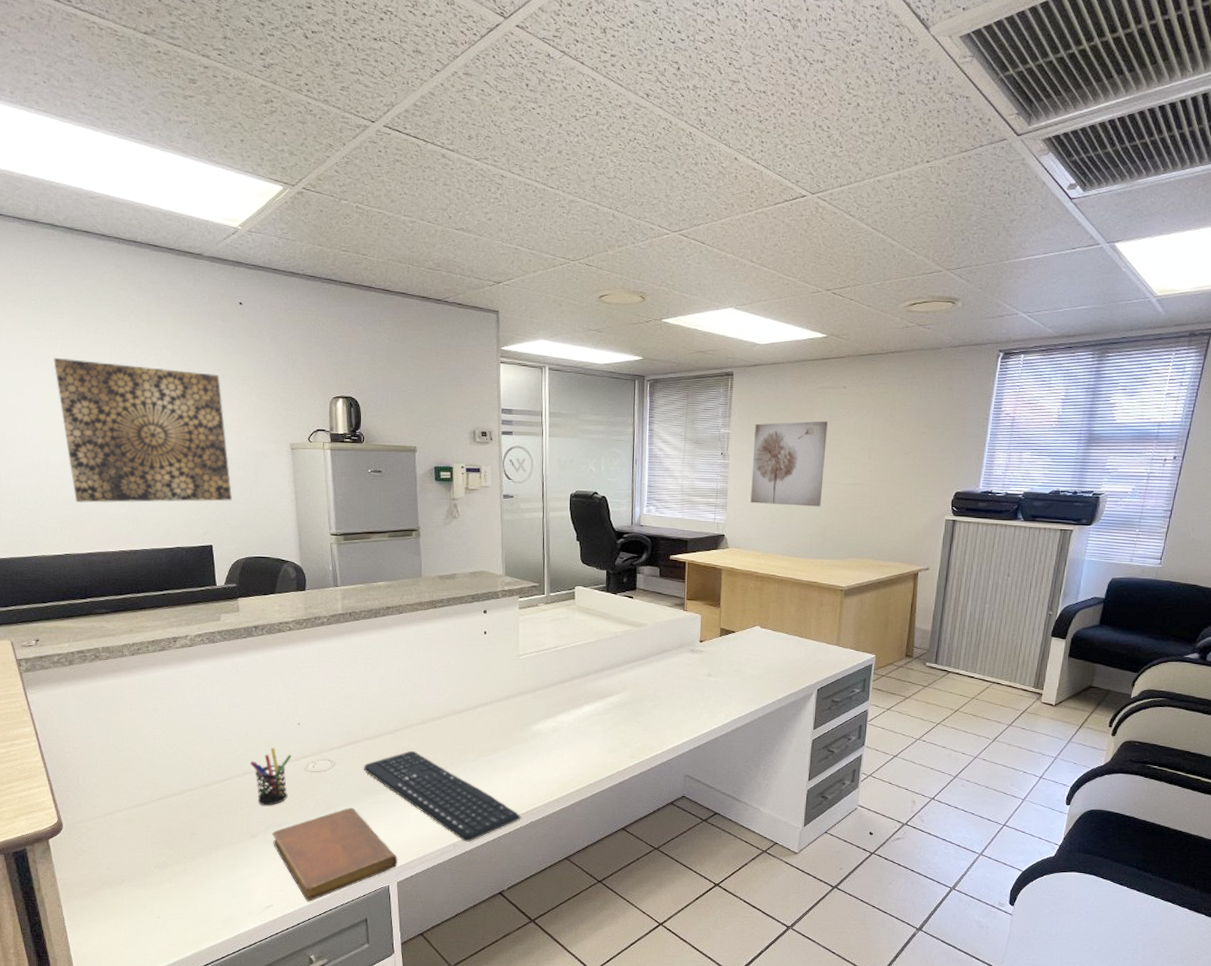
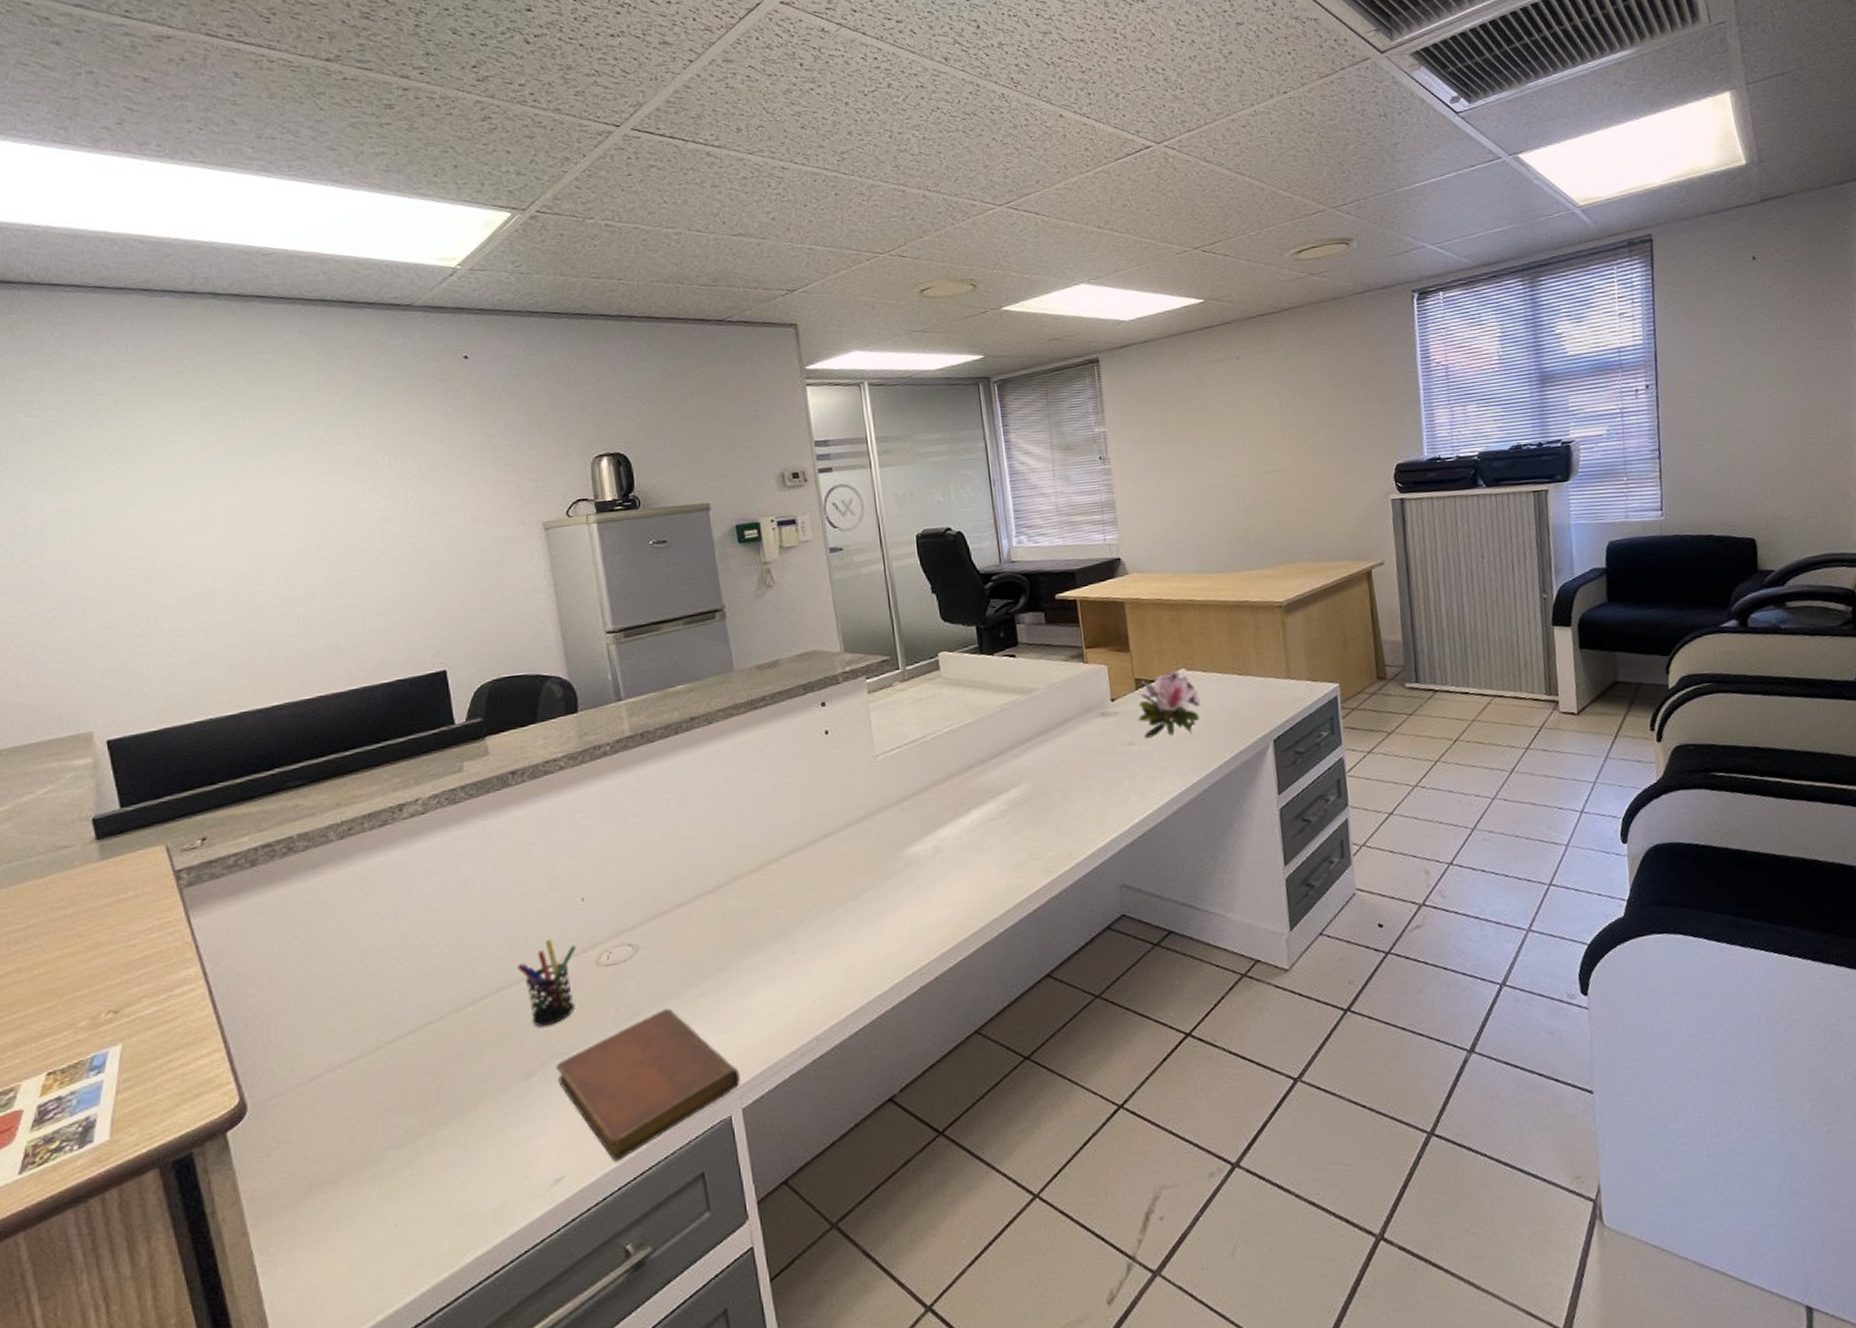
wall art: present [53,357,232,503] -> none [219,448,469,641]
keyboard: present [363,750,521,842] -> none [678,911,906,1032]
flower: none [718,624,767,676] -> present [1138,670,1201,738]
wall art: present [751,421,827,507] -> none [1136,401,1235,514]

